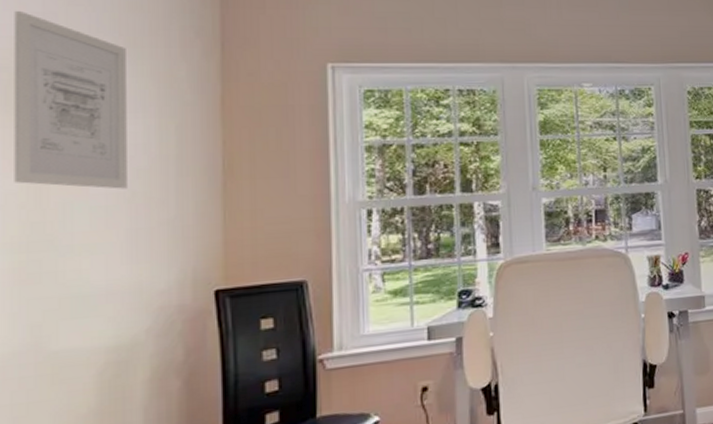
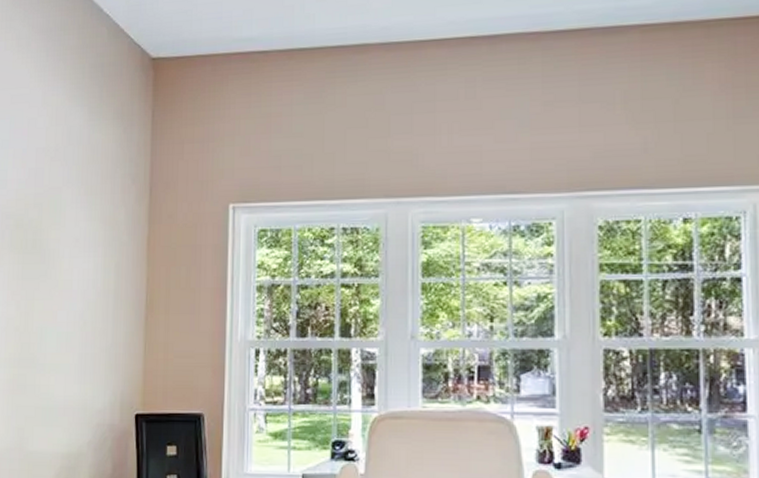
wall art: present [14,11,127,189] -> none [13,168,85,318]

